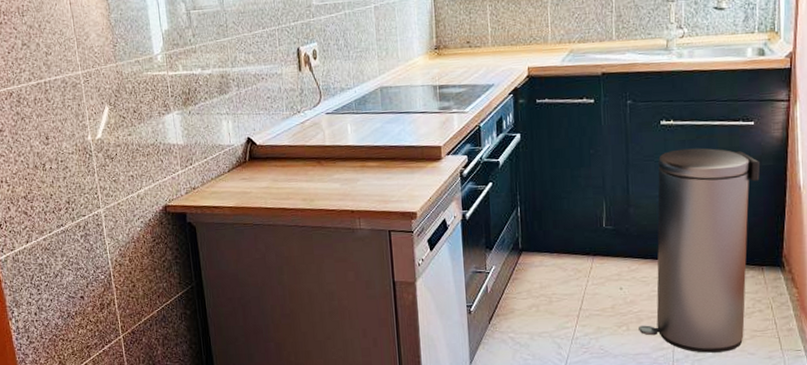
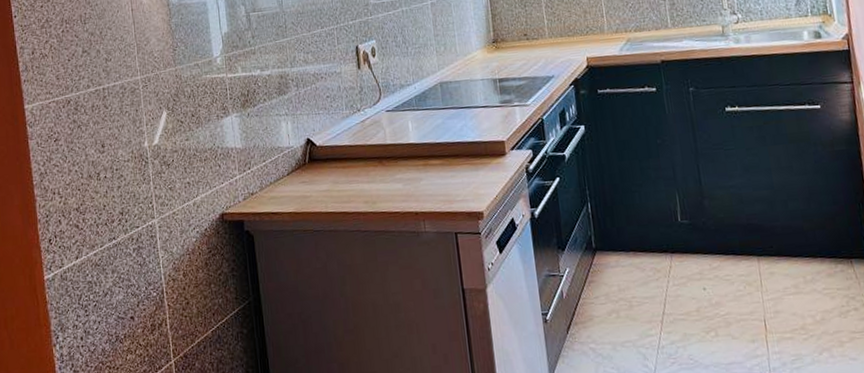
pedal bin: present [639,148,760,353] -> none [727,134,843,360]

